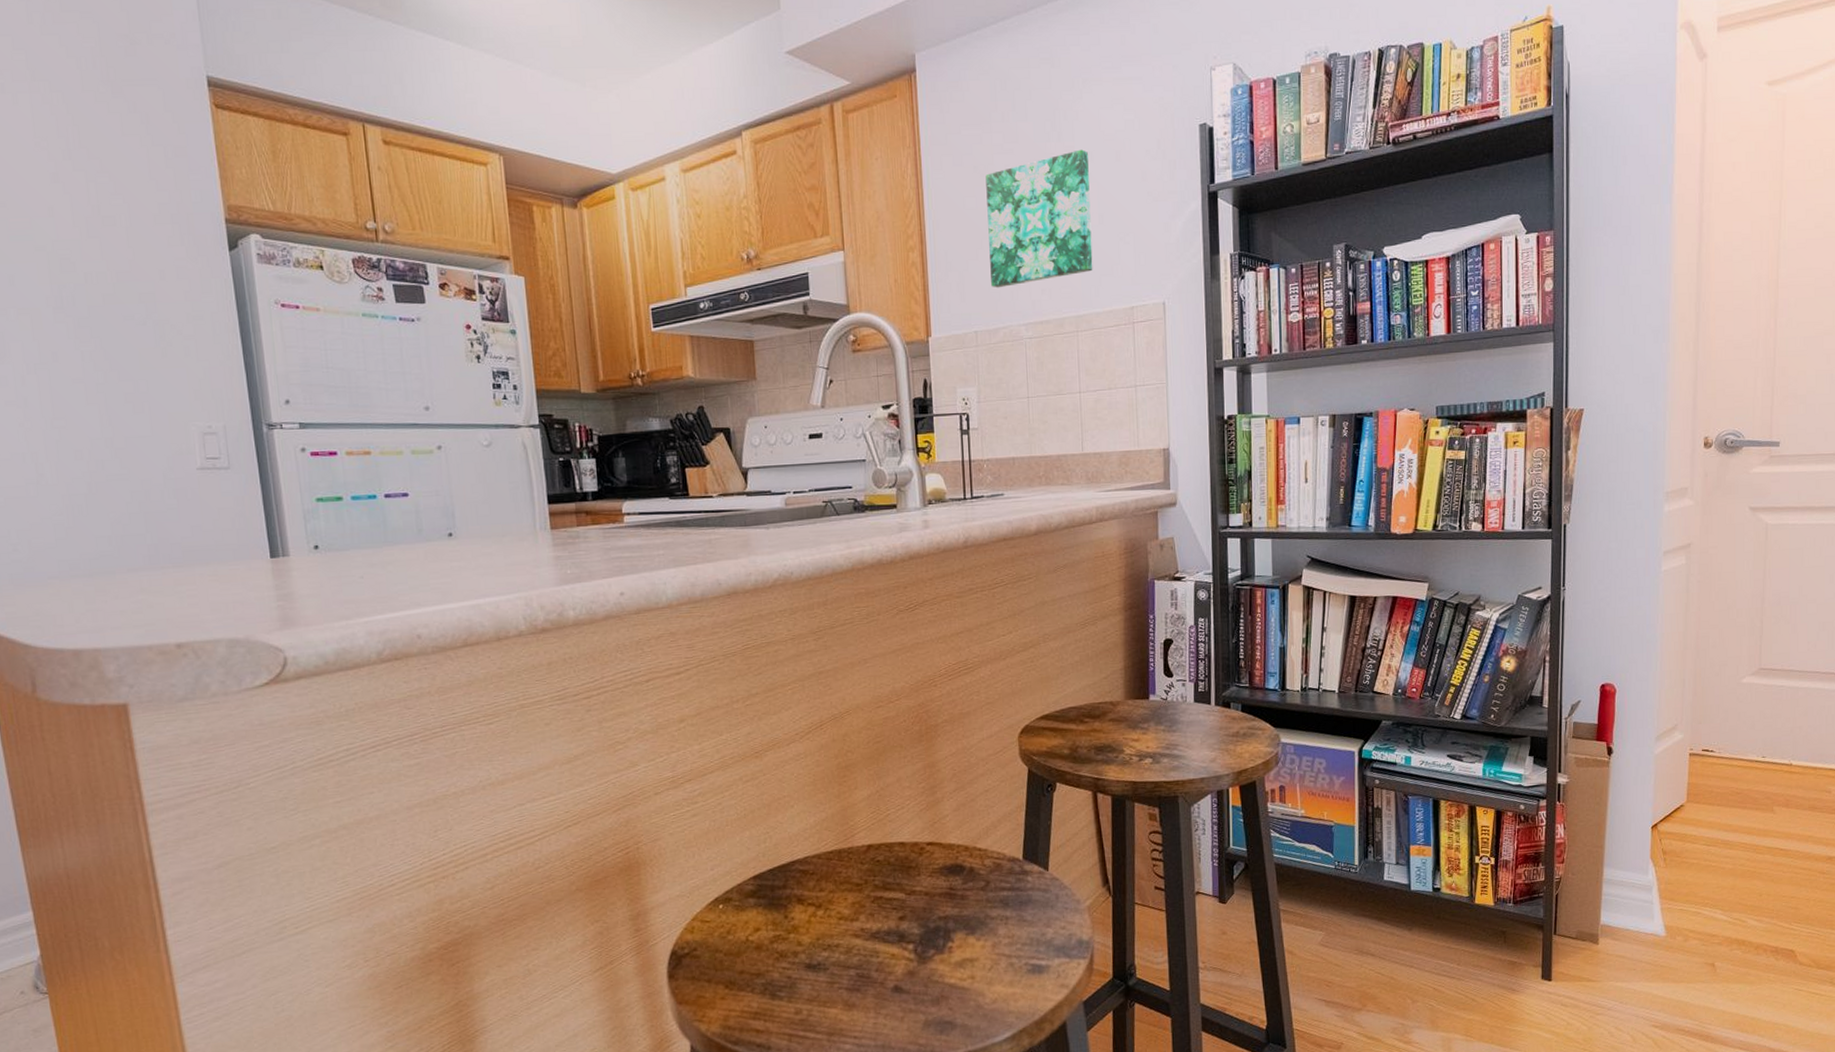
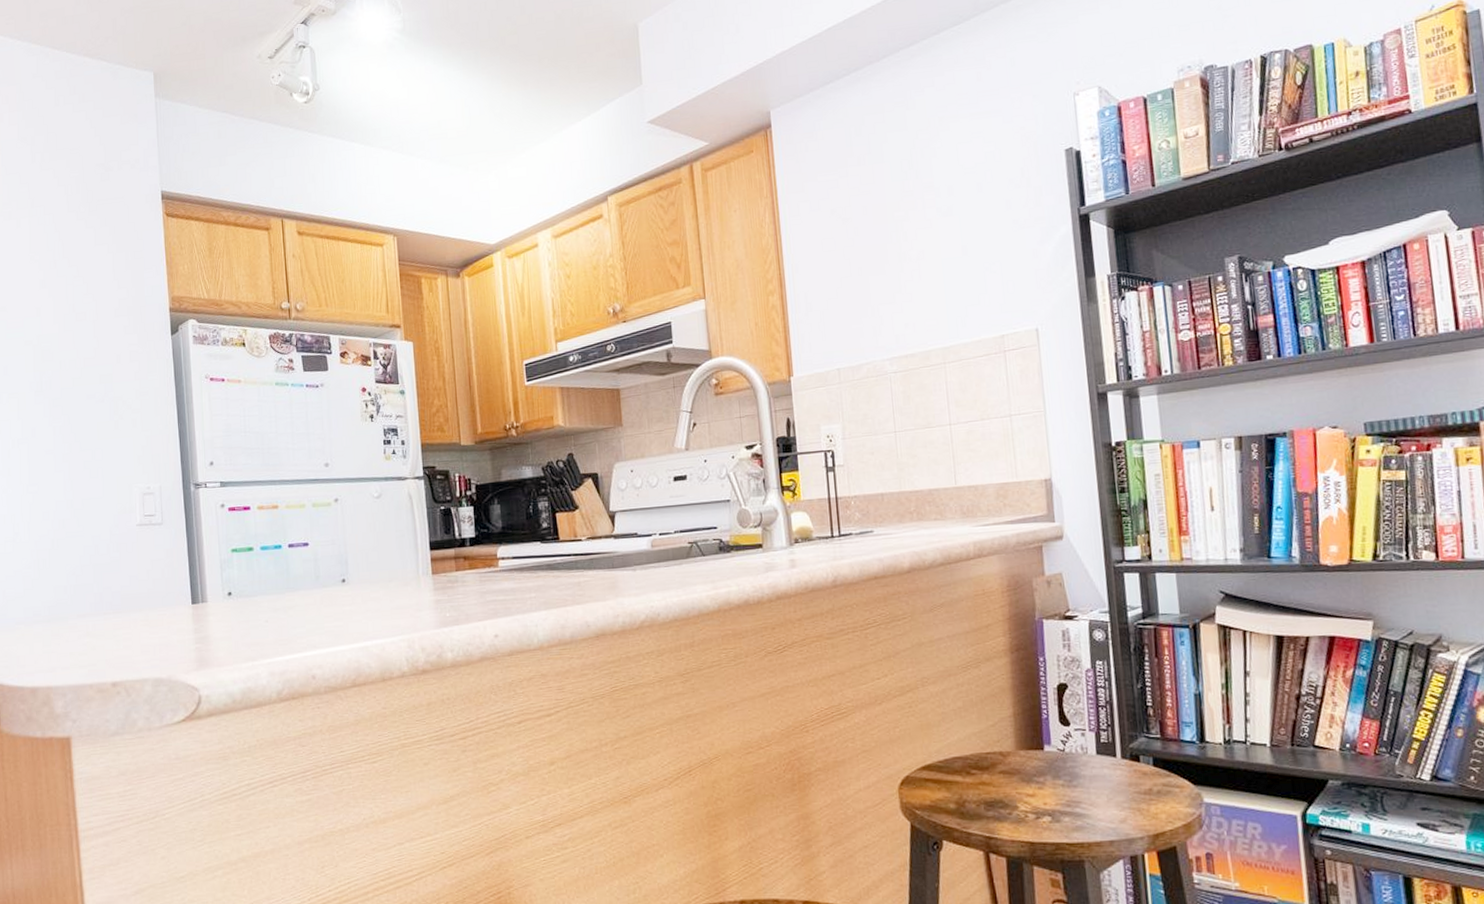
wall art: present [985,149,1093,288] -> none [843,184,959,325]

